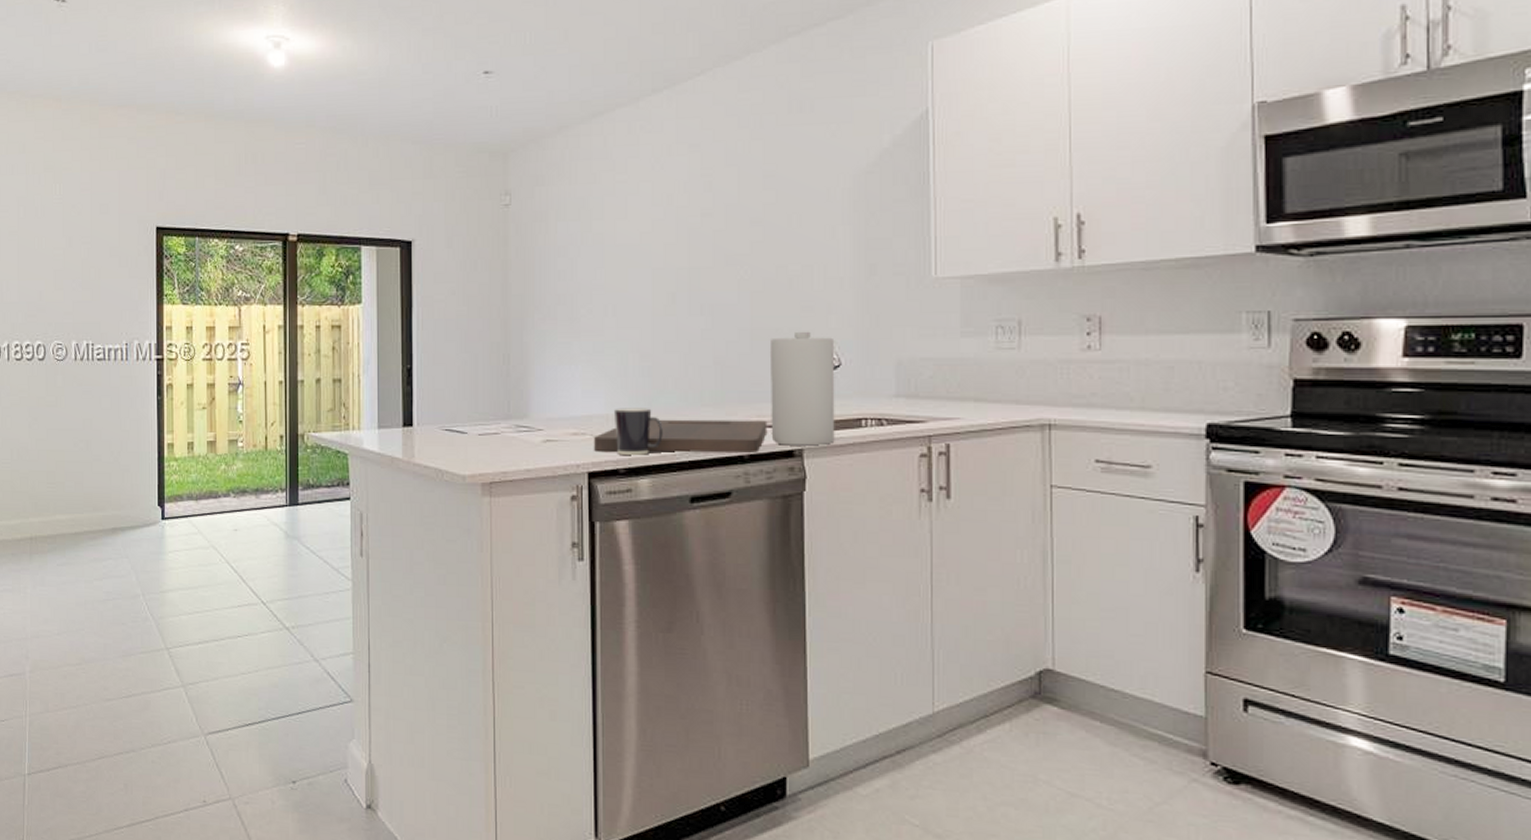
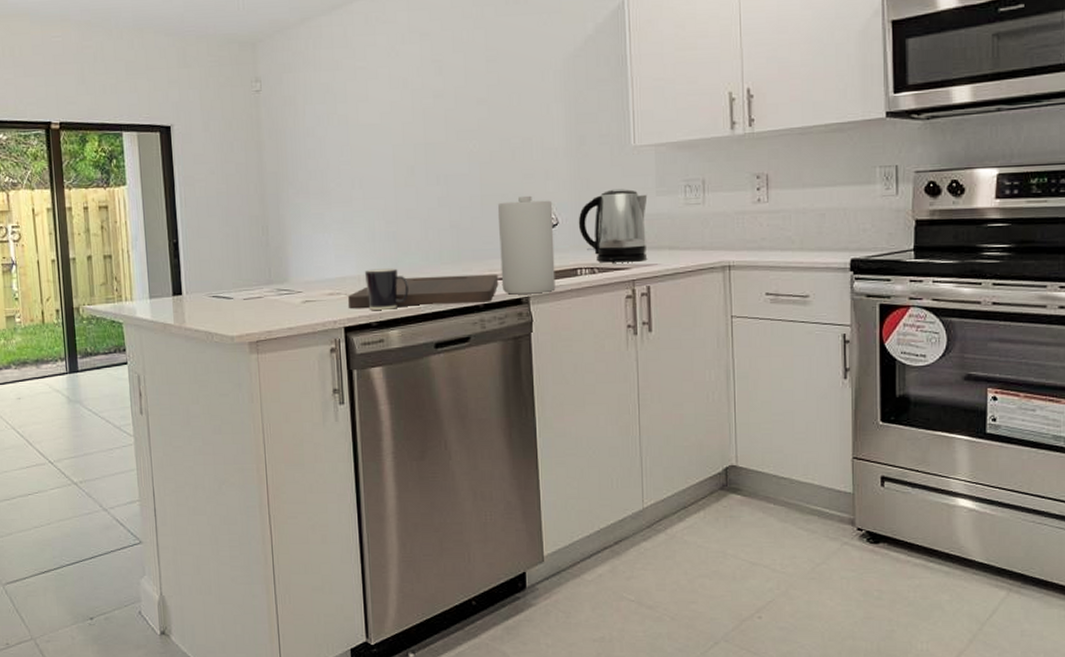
kettle: none [864,327,950,414] -> present [578,188,648,263]

